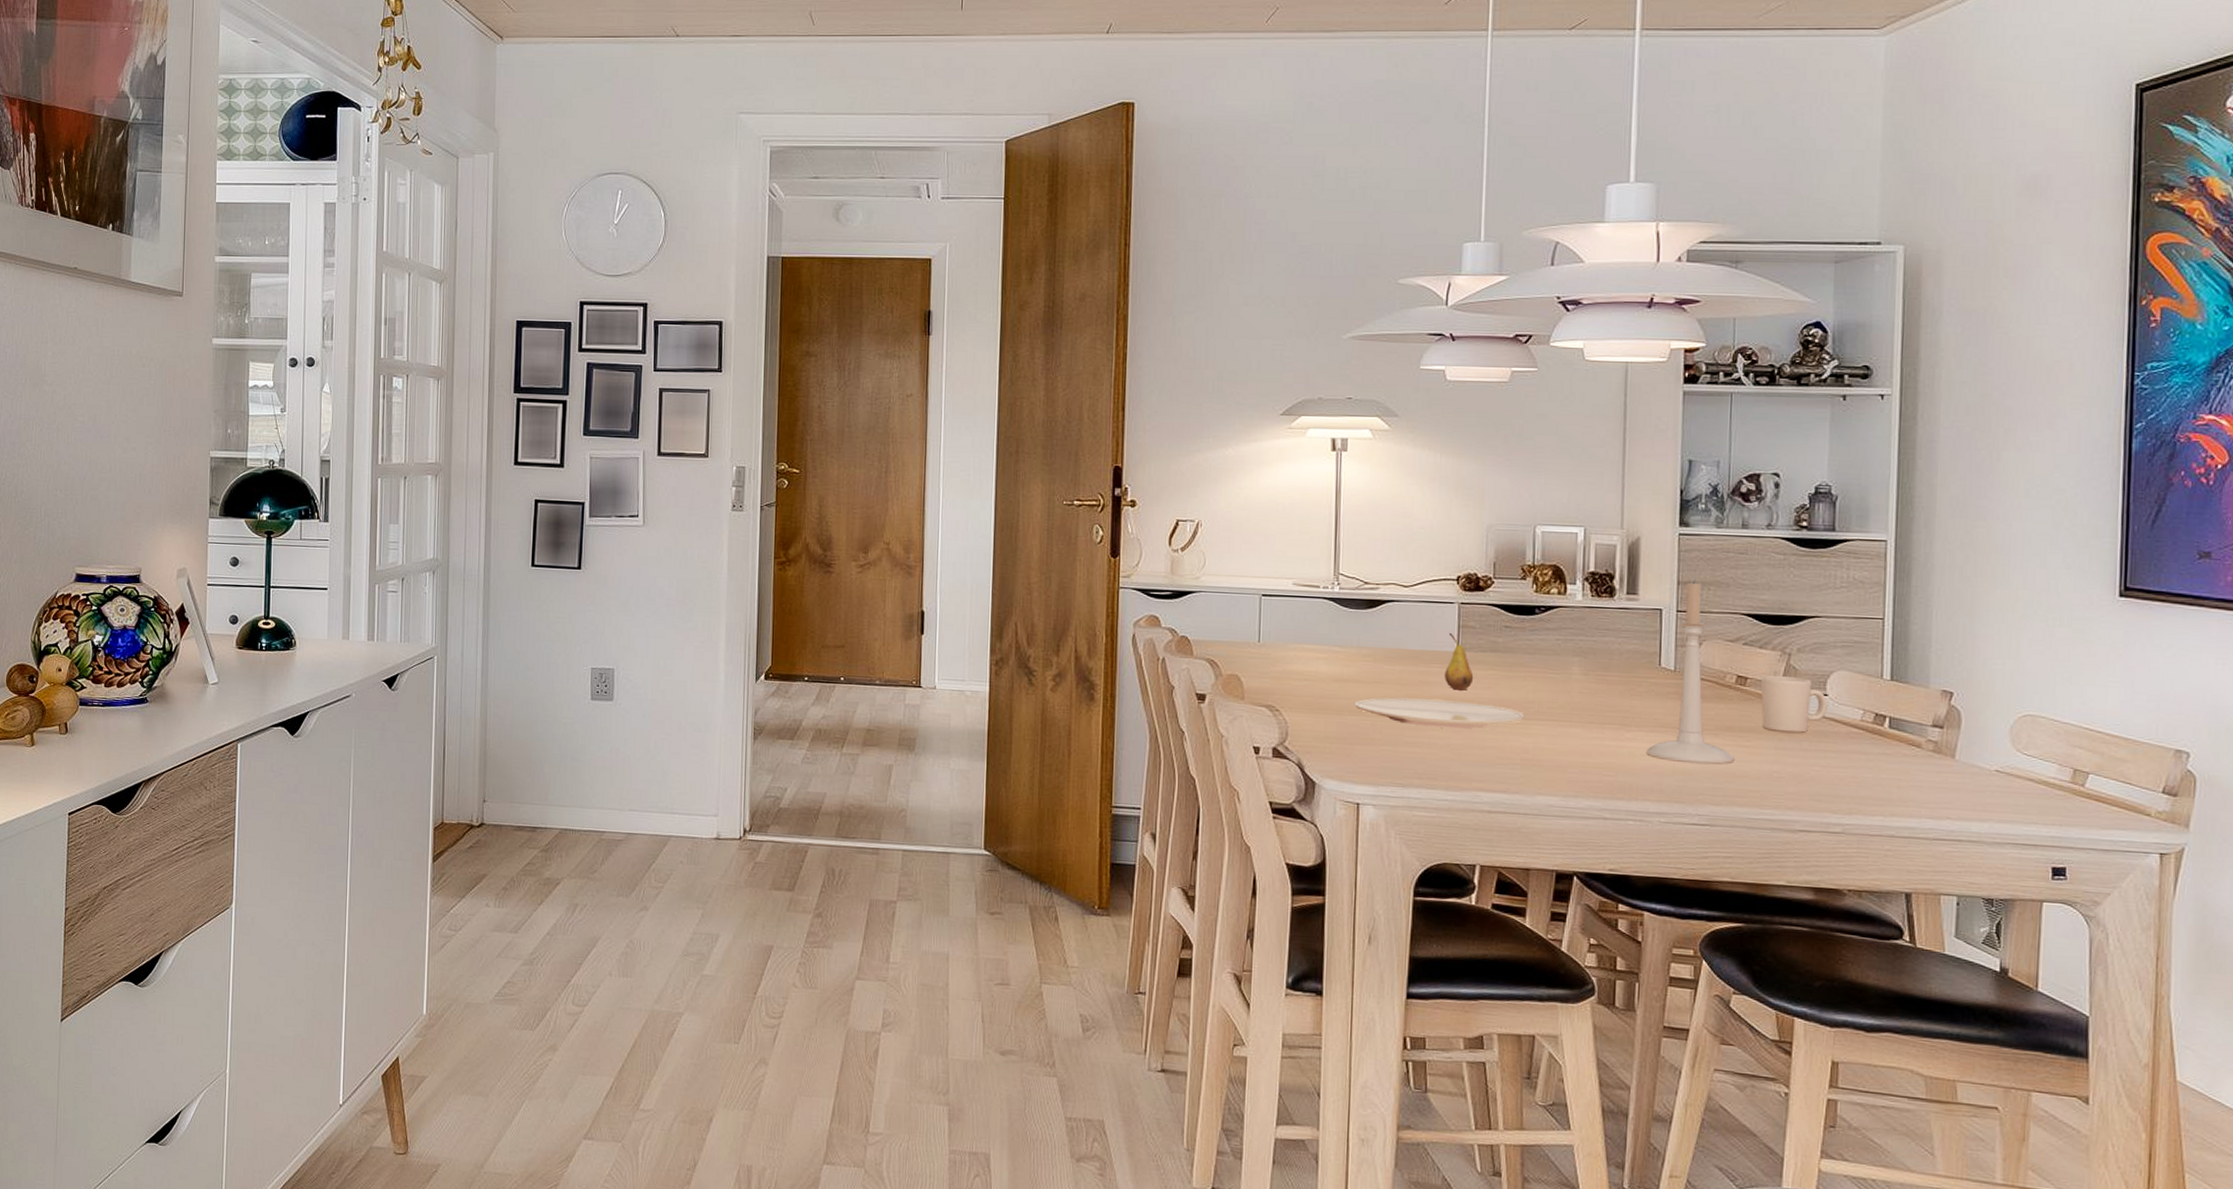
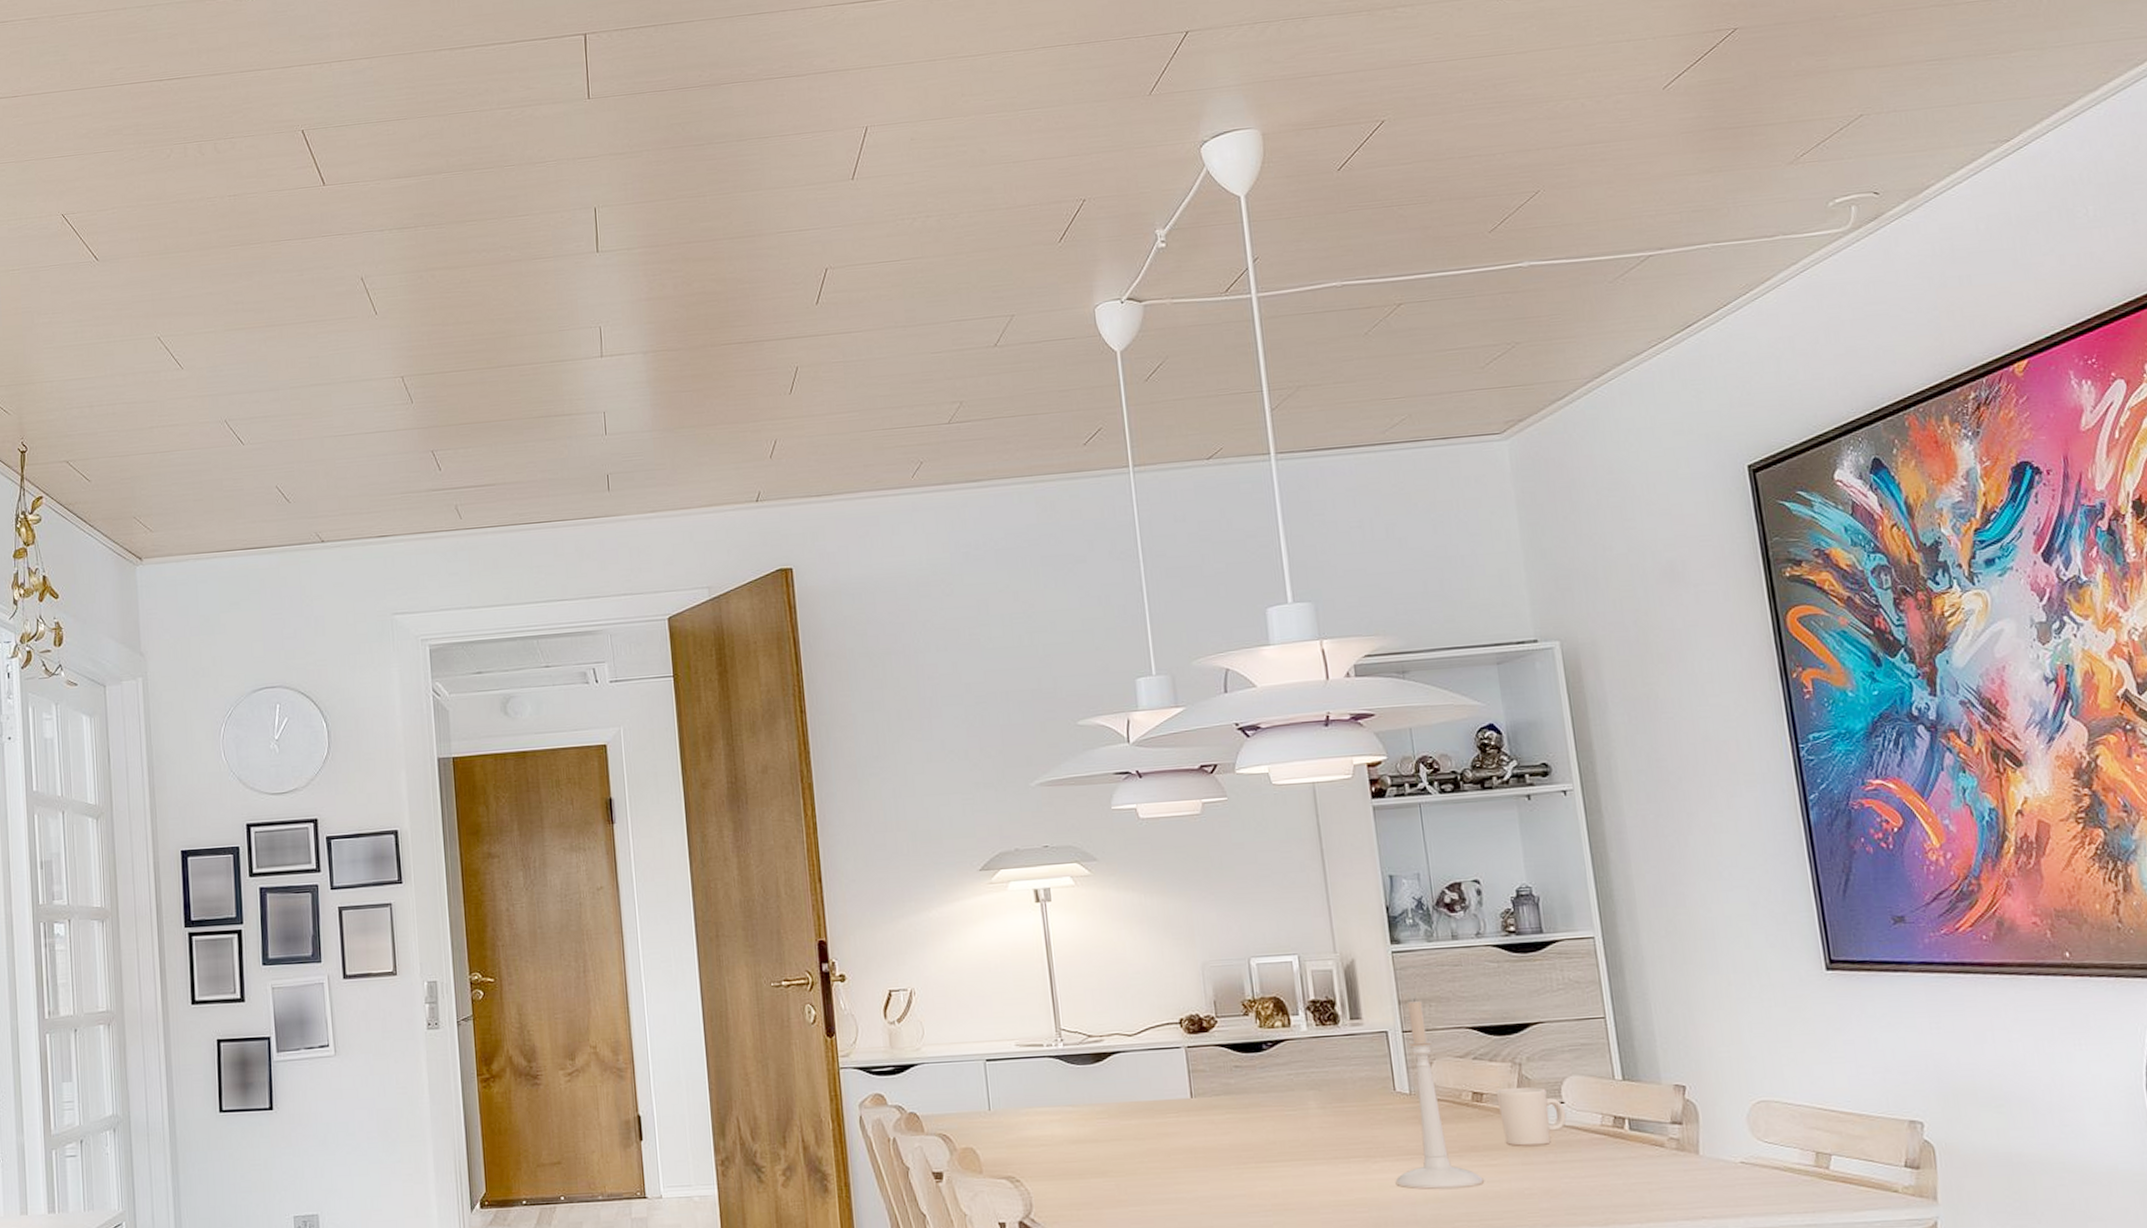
plate: present [1354,697,1525,729] -> none [1095,1150,1269,1181]
fruit: present [1445,632,1474,691] -> none [1180,1079,1212,1139]

